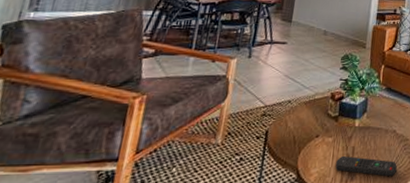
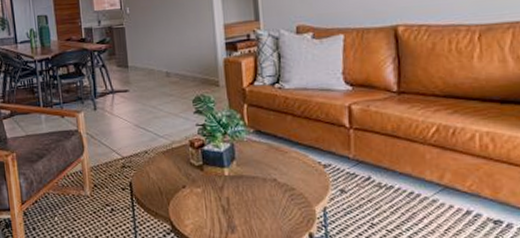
remote control: present [335,155,397,177] -> none [211,206,286,230]

